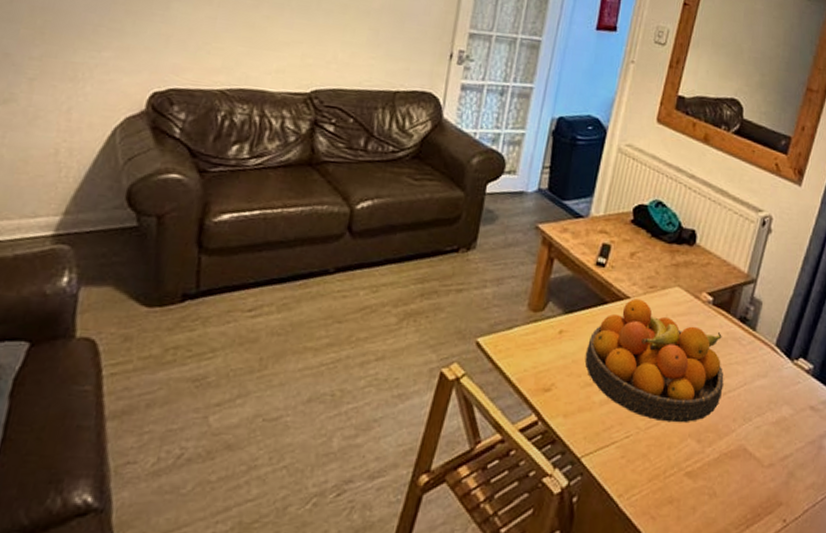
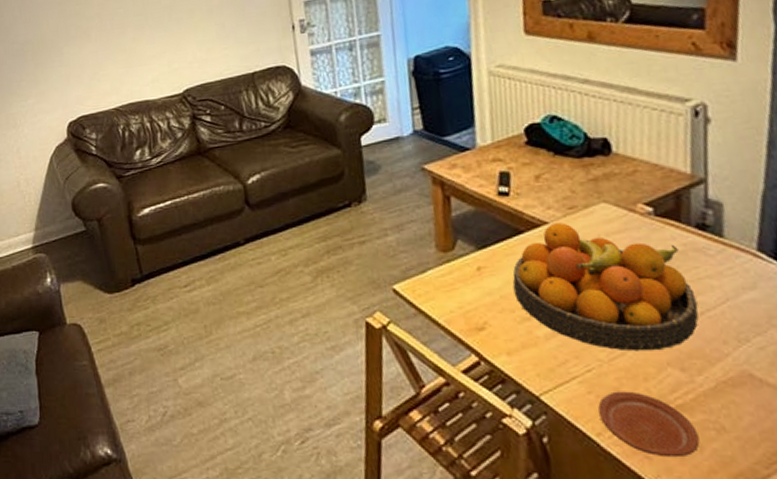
plate: none [625,457,696,519] -> present [598,391,700,458]

